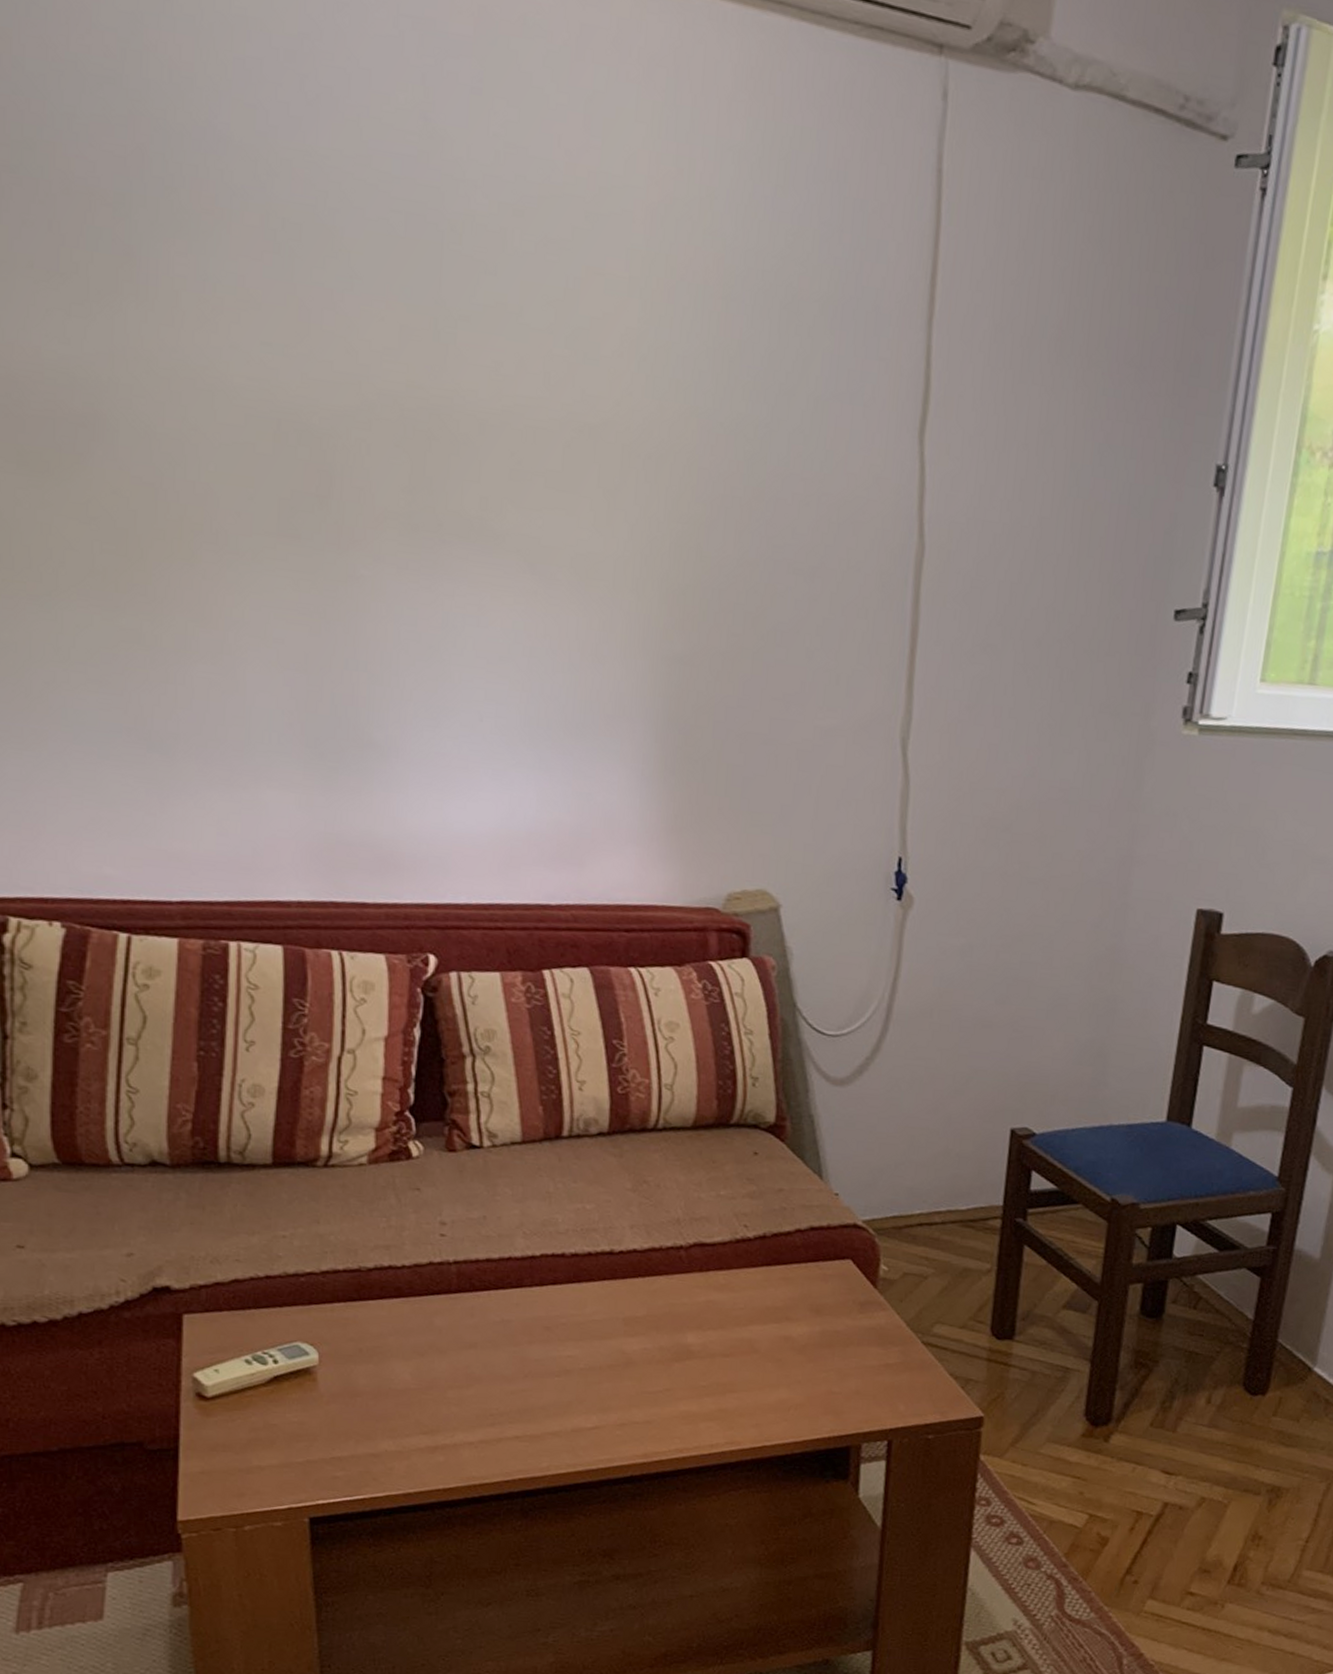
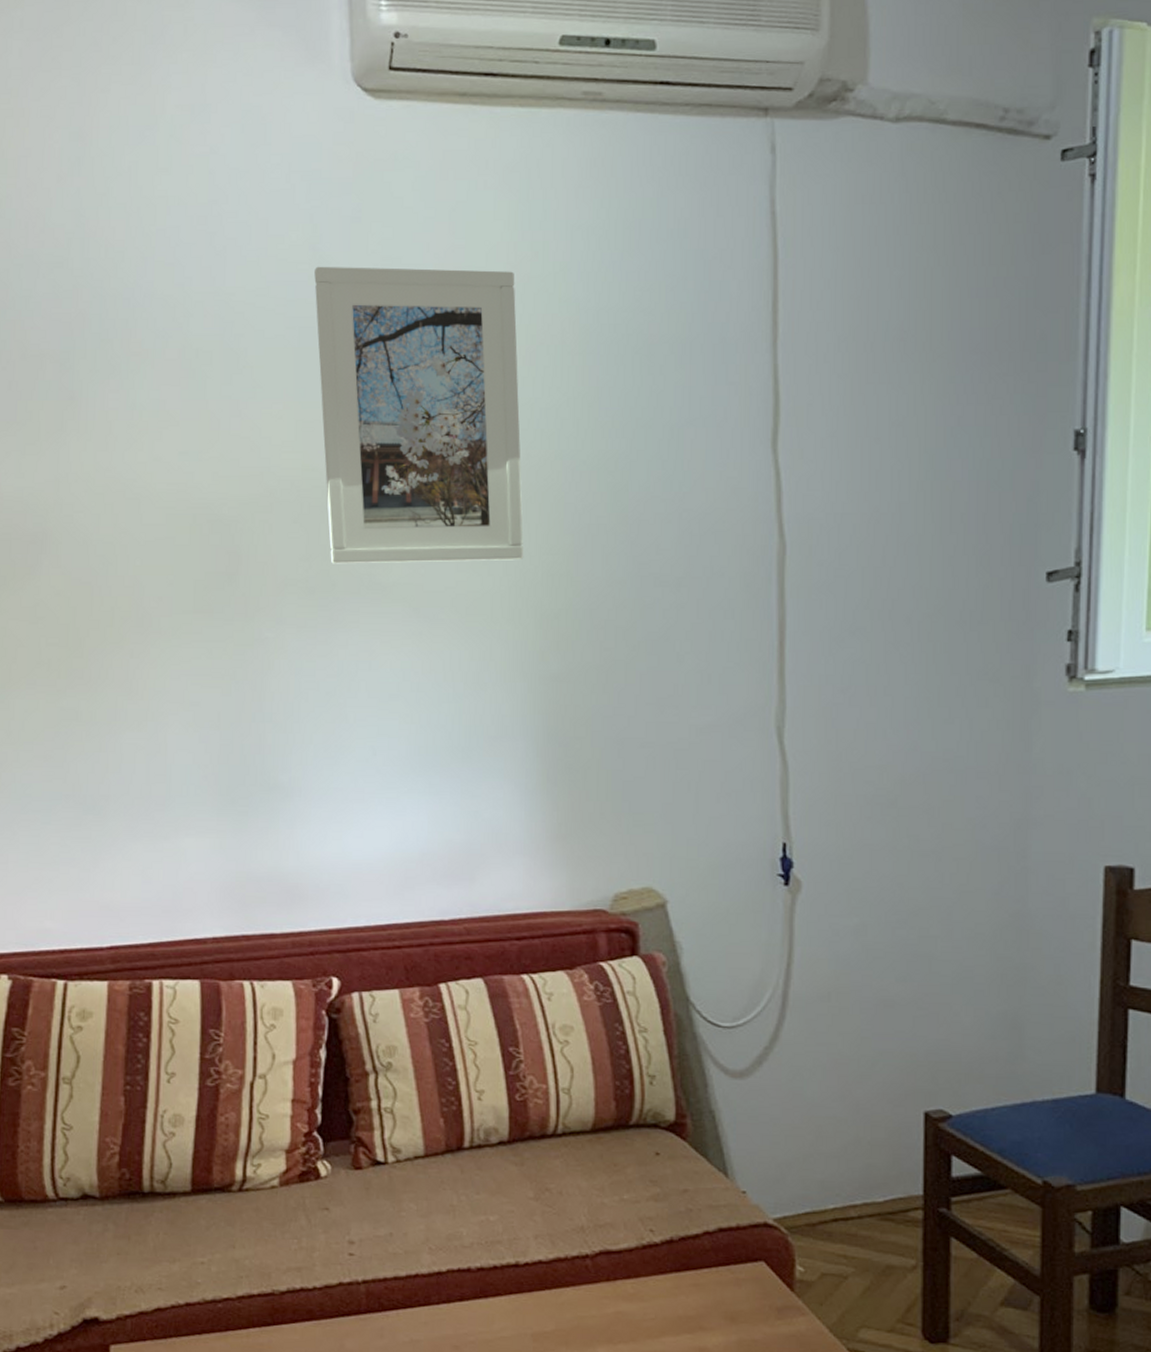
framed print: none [425,140,656,525] -> present [314,266,524,564]

